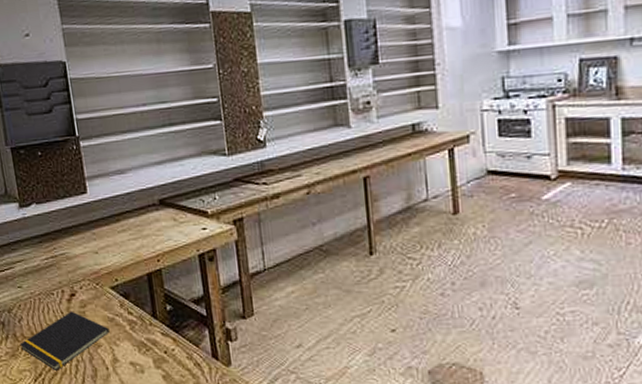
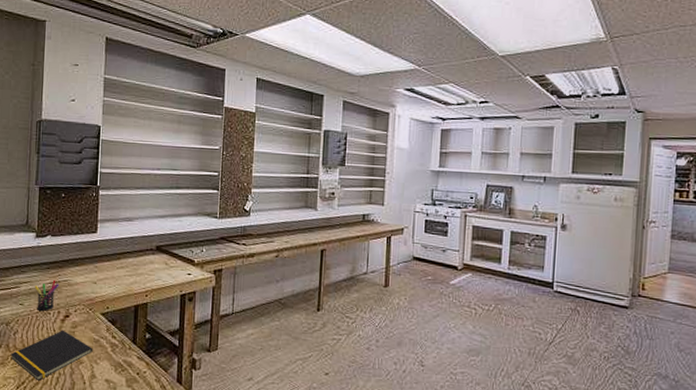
pen holder: none [29,254,57,292] -> present [34,280,59,311]

